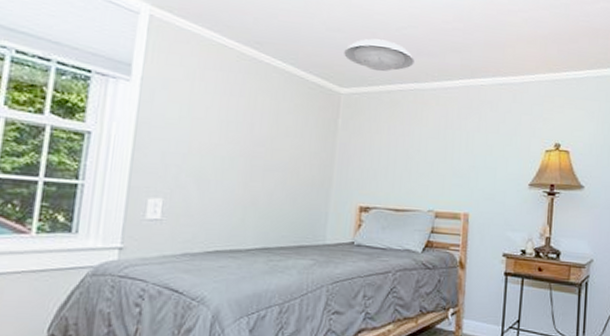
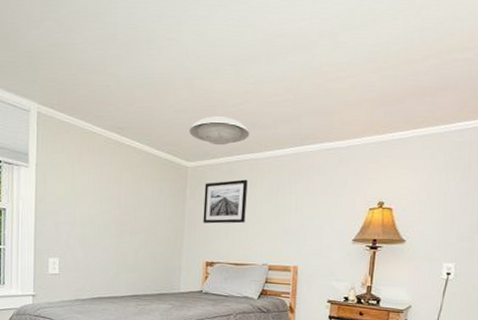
wall art: none [357,111,412,162] -> present [203,179,248,224]

